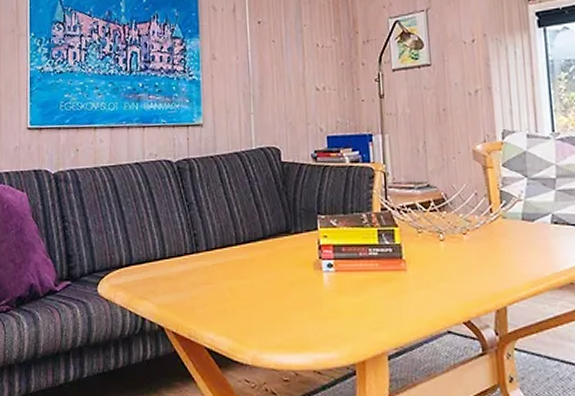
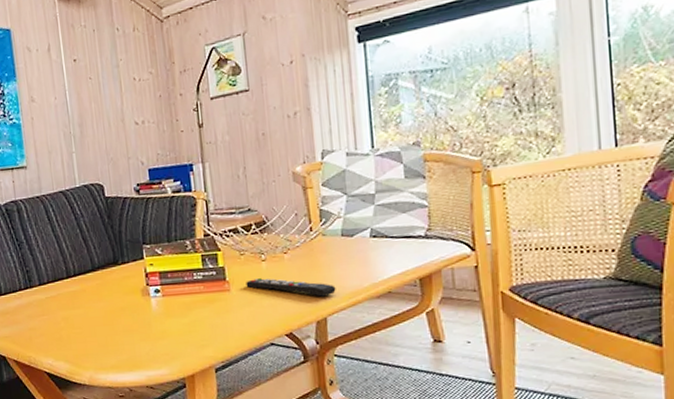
remote control: none [423,259,516,284] -> present [246,278,336,297]

